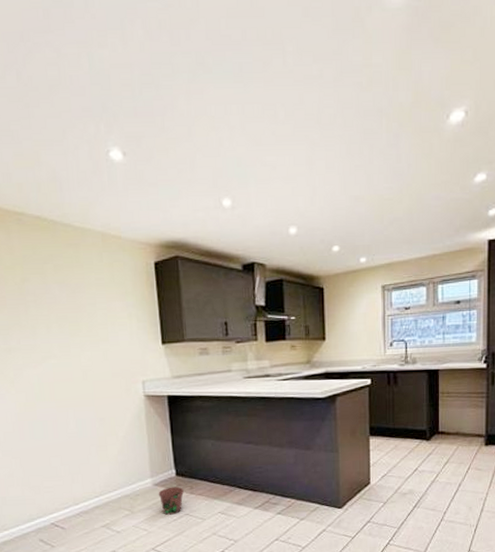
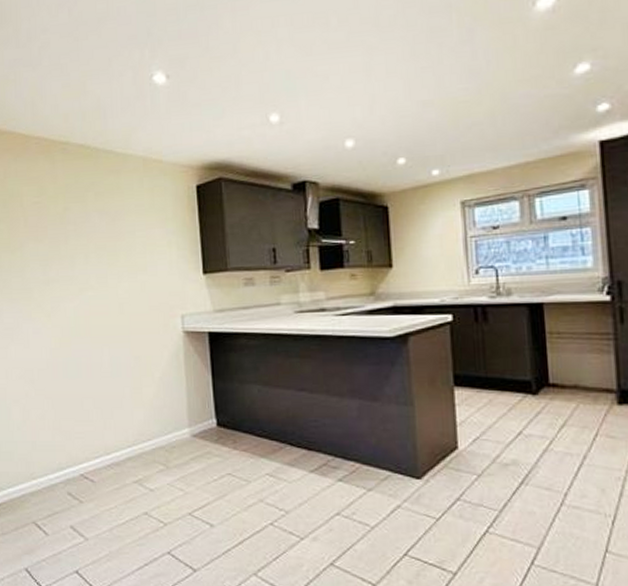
planter: present [158,486,184,515] -> none [196,439,226,473]

